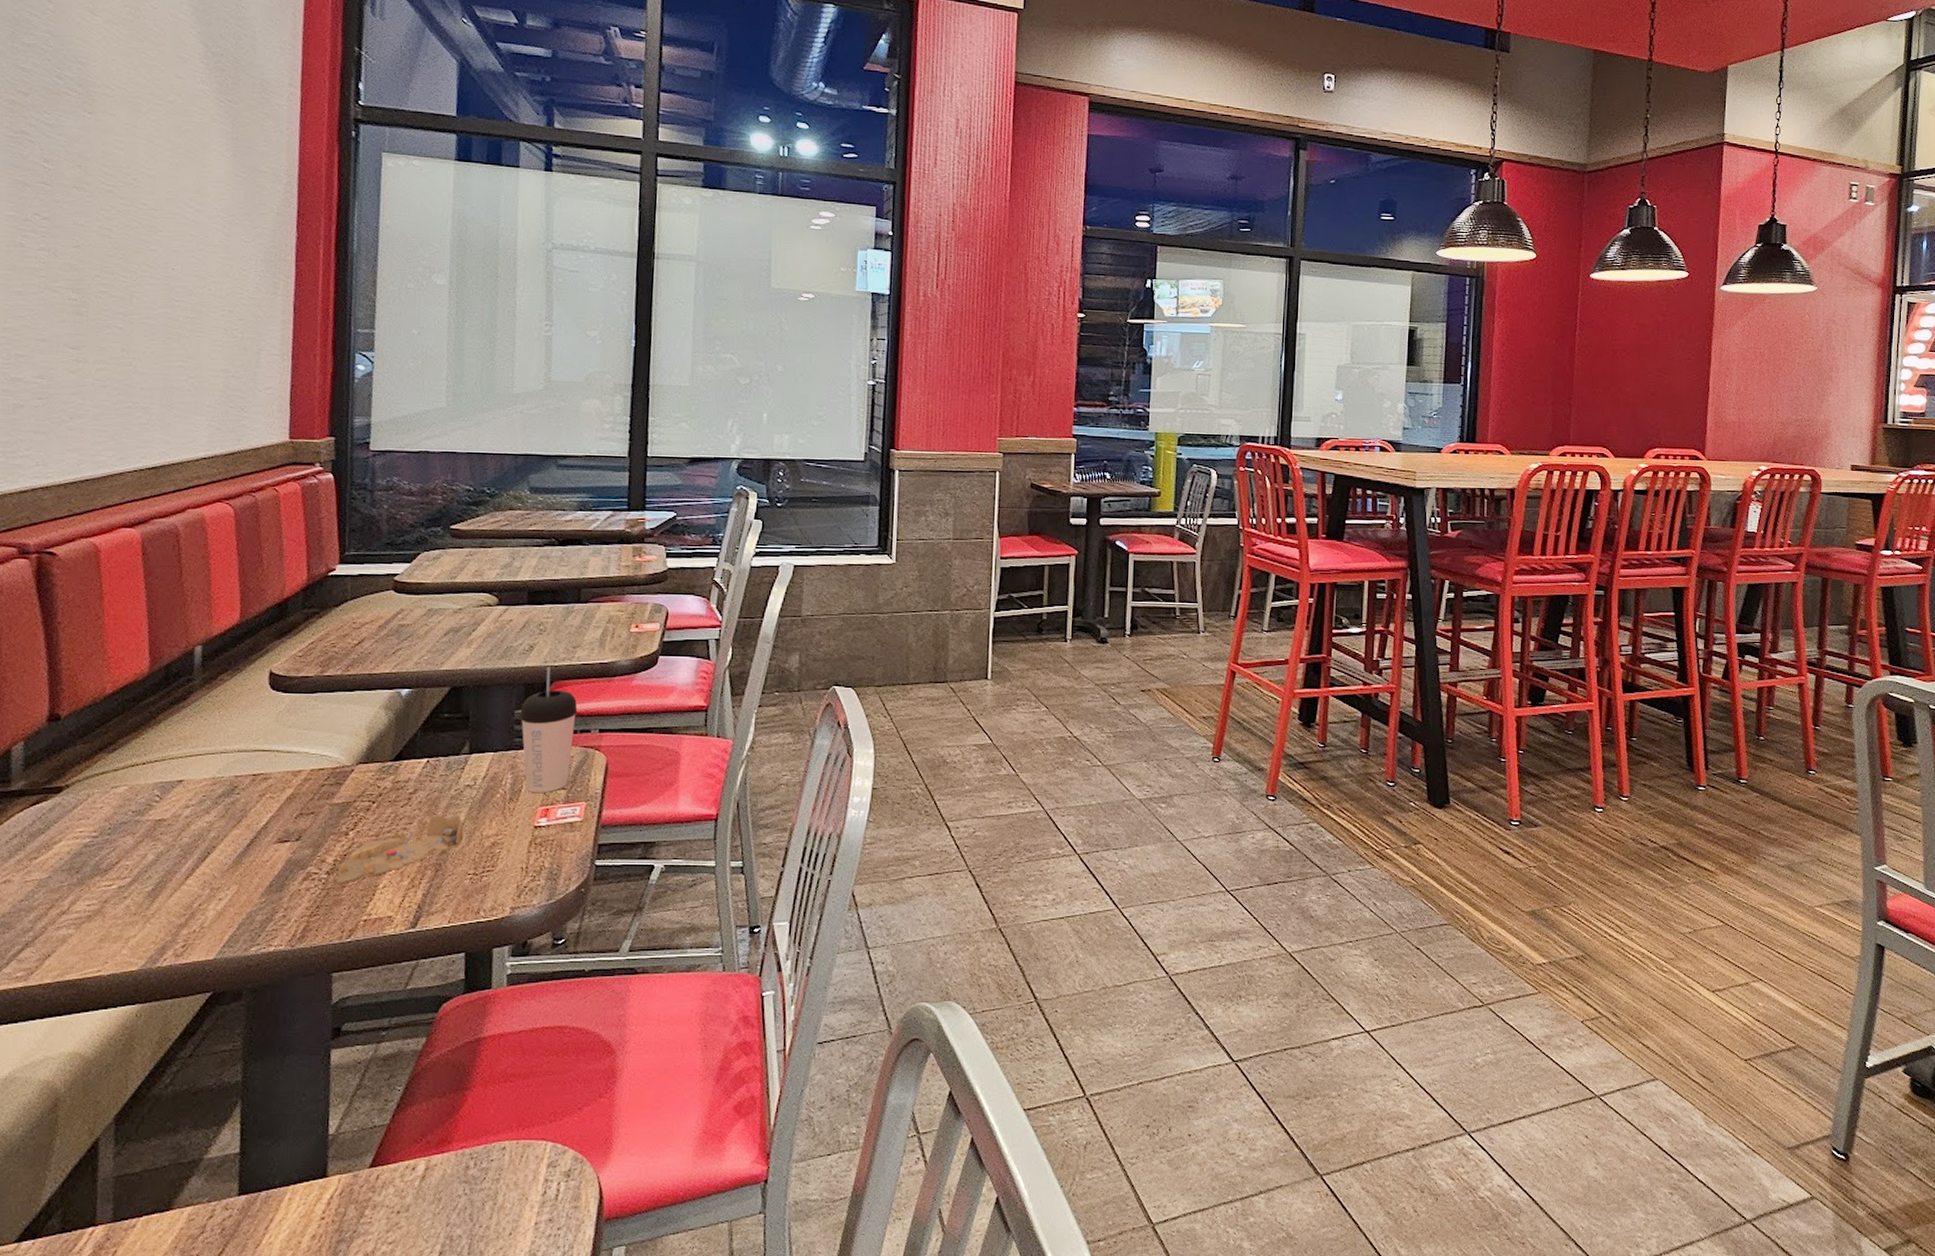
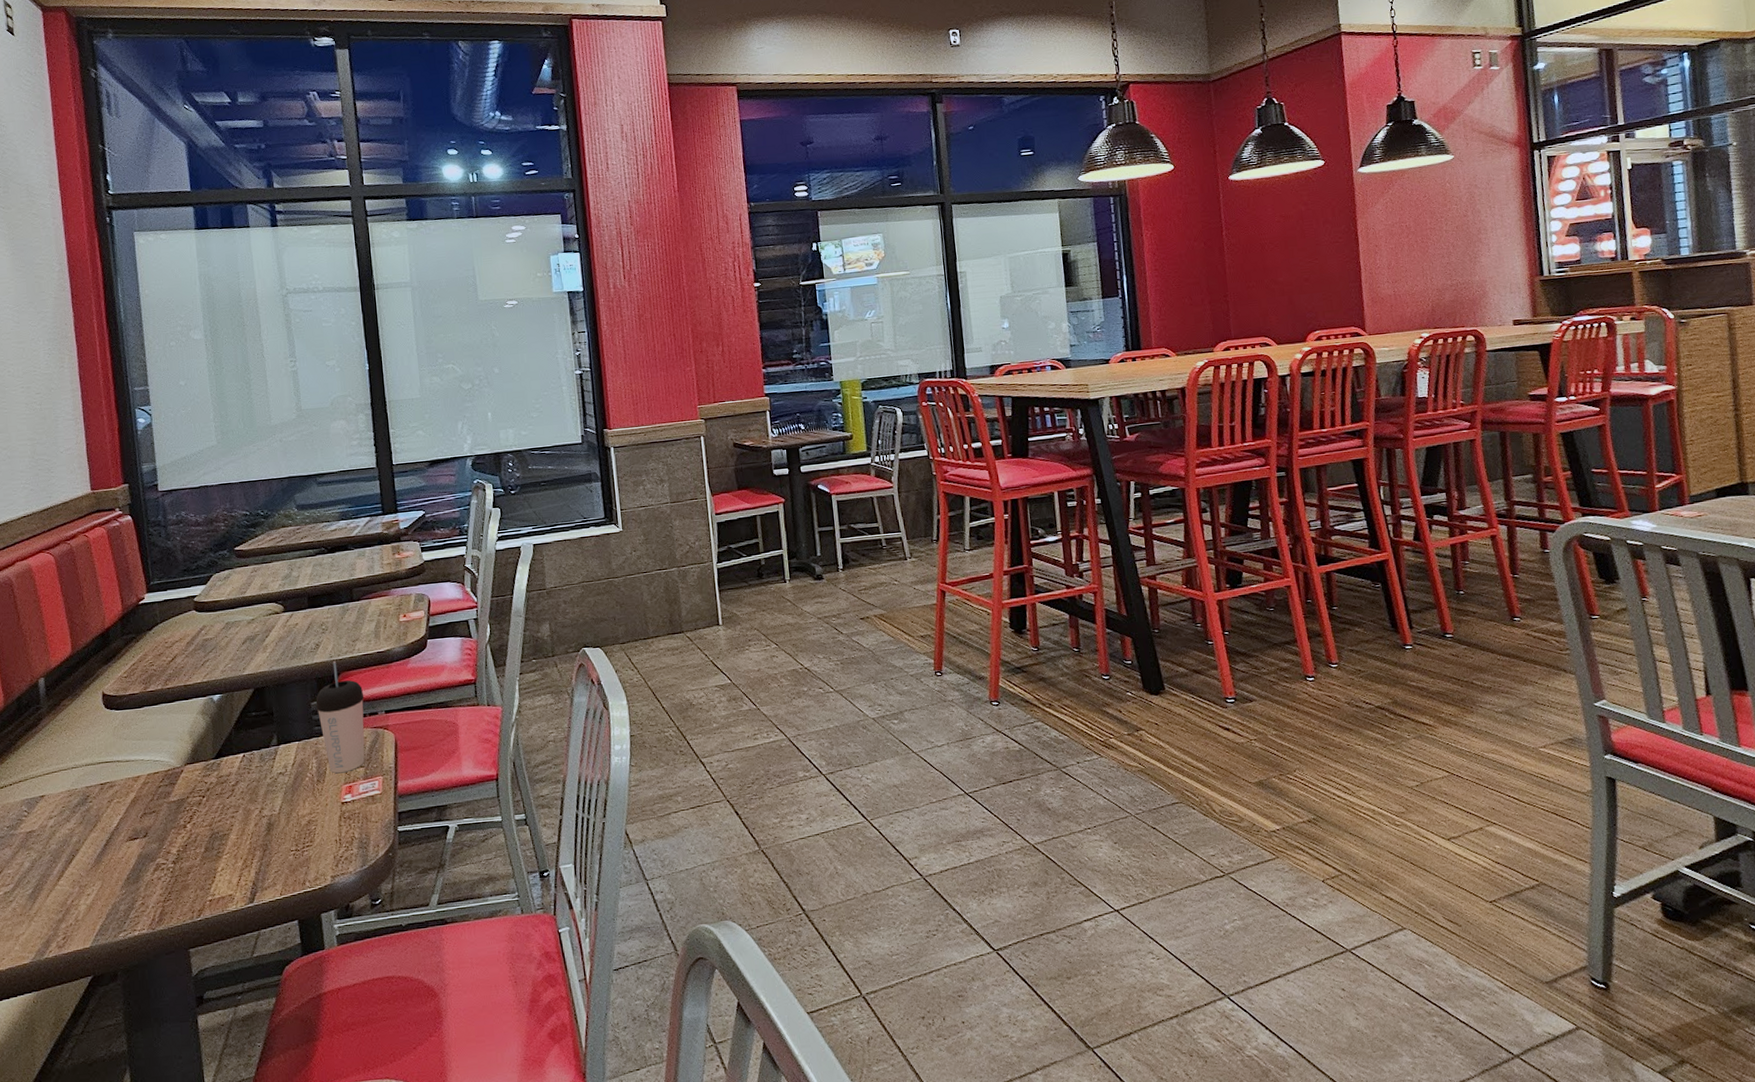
crumpled paper: present [336,815,464,885] -> none [181,800,283,872]

